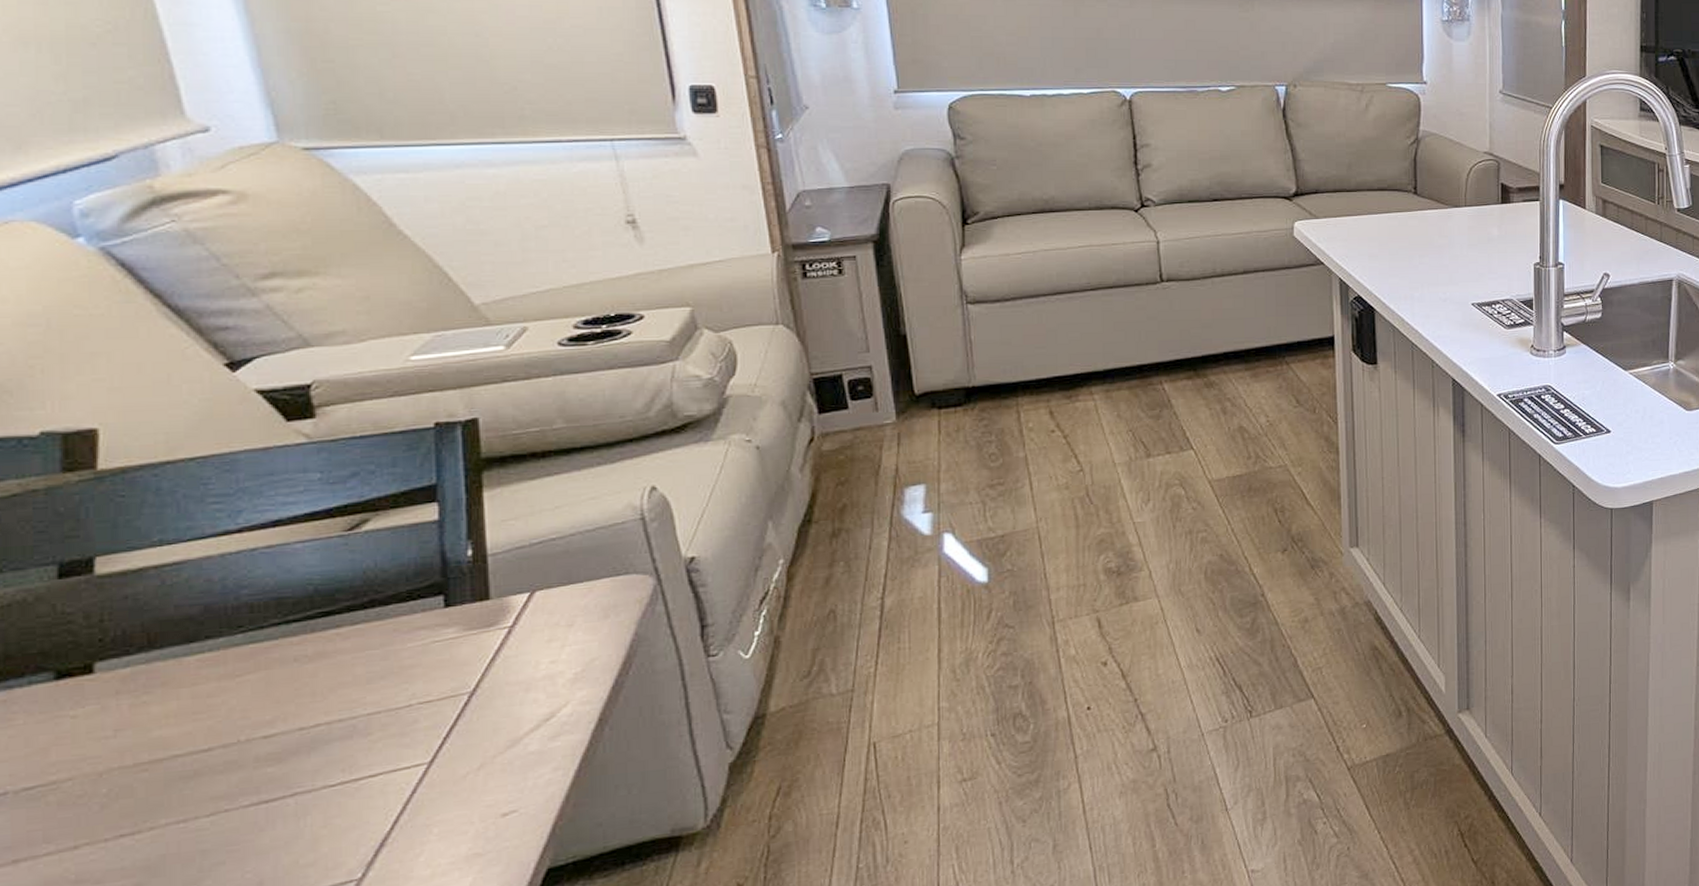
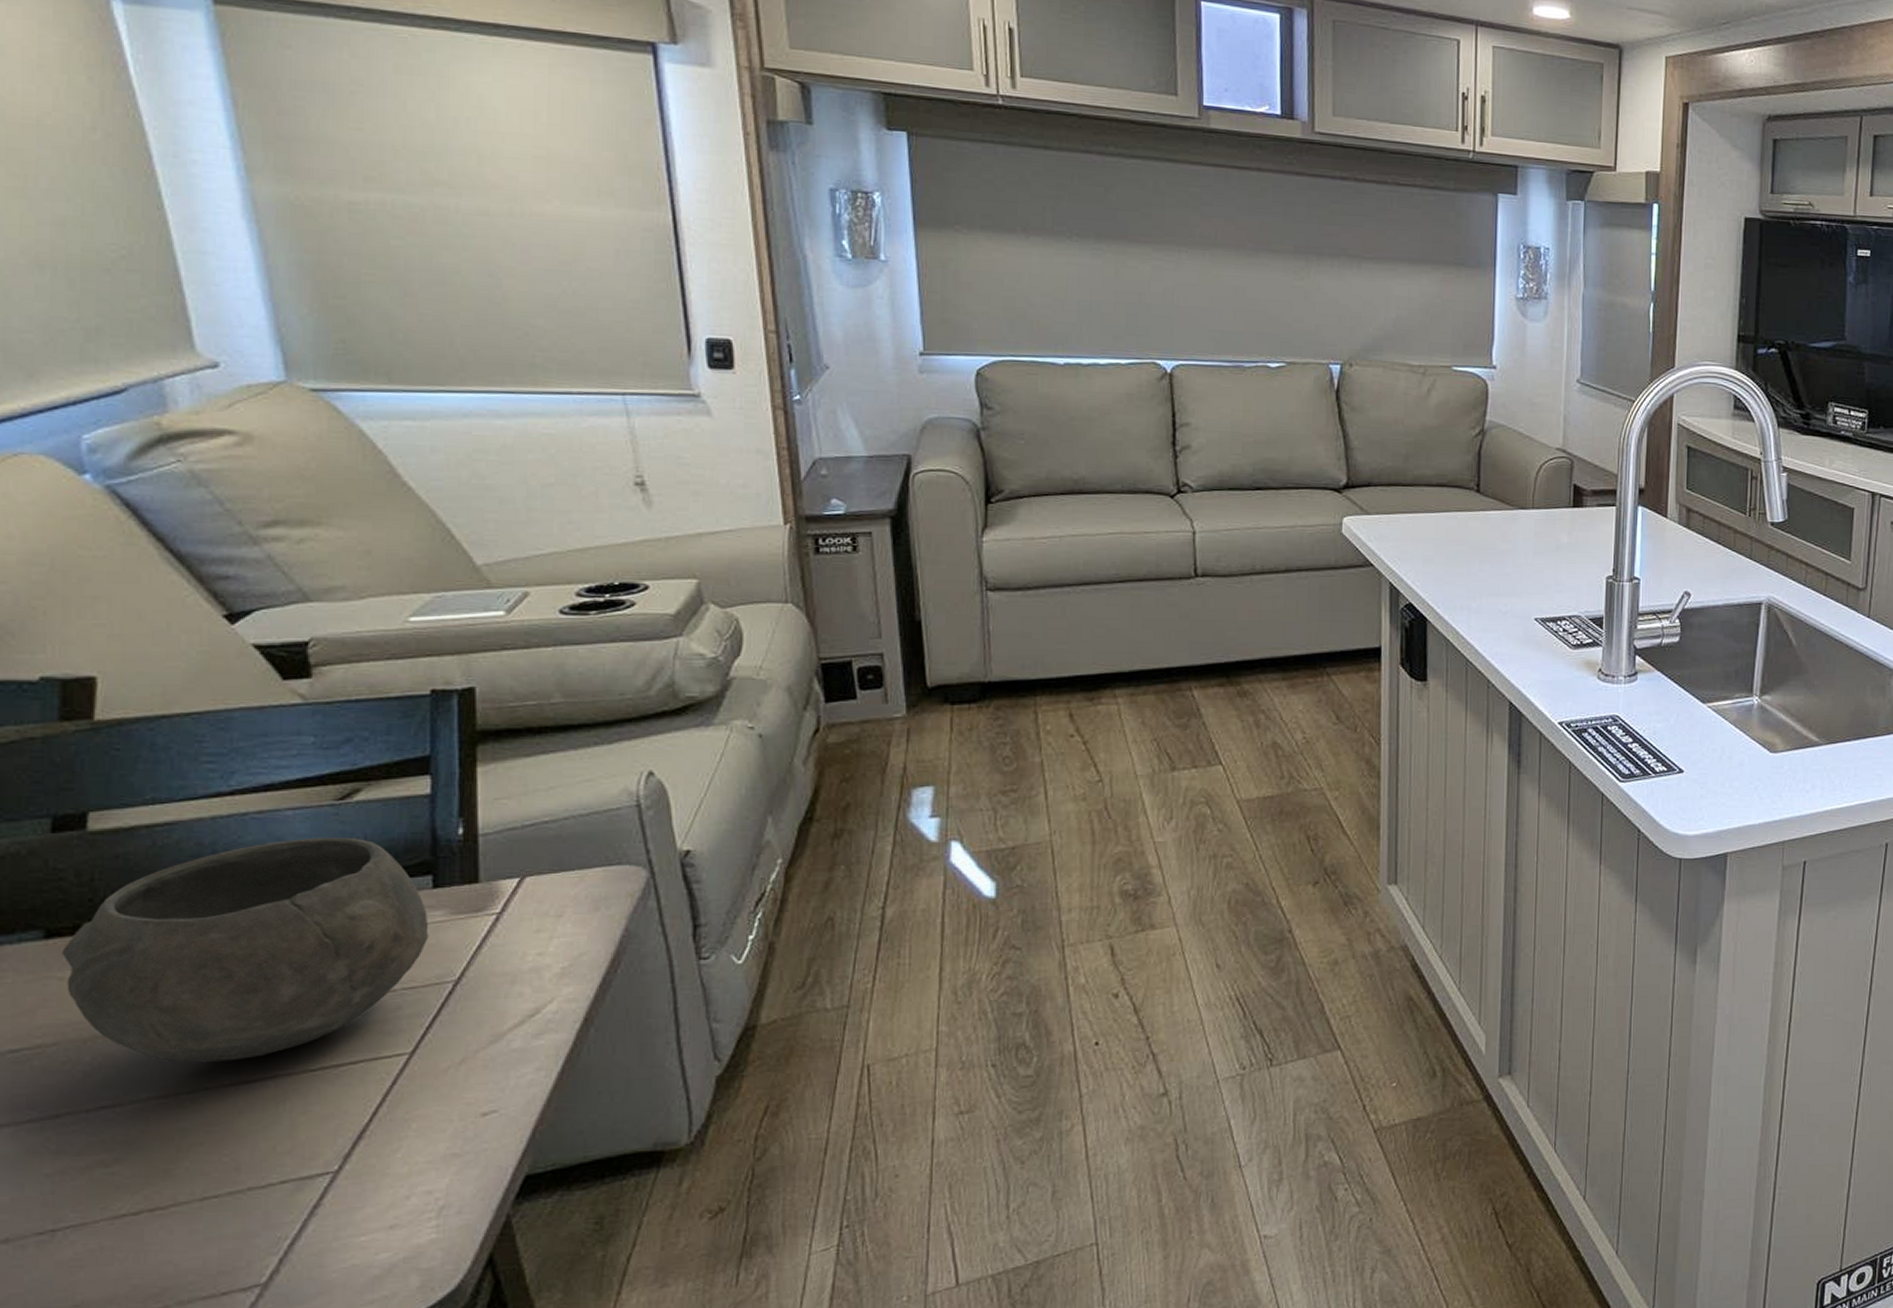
bowl: none [73,565,443,788] -> present [61,837,429,1062]

